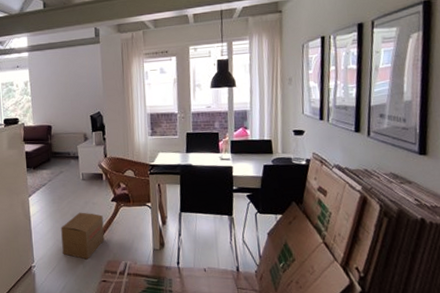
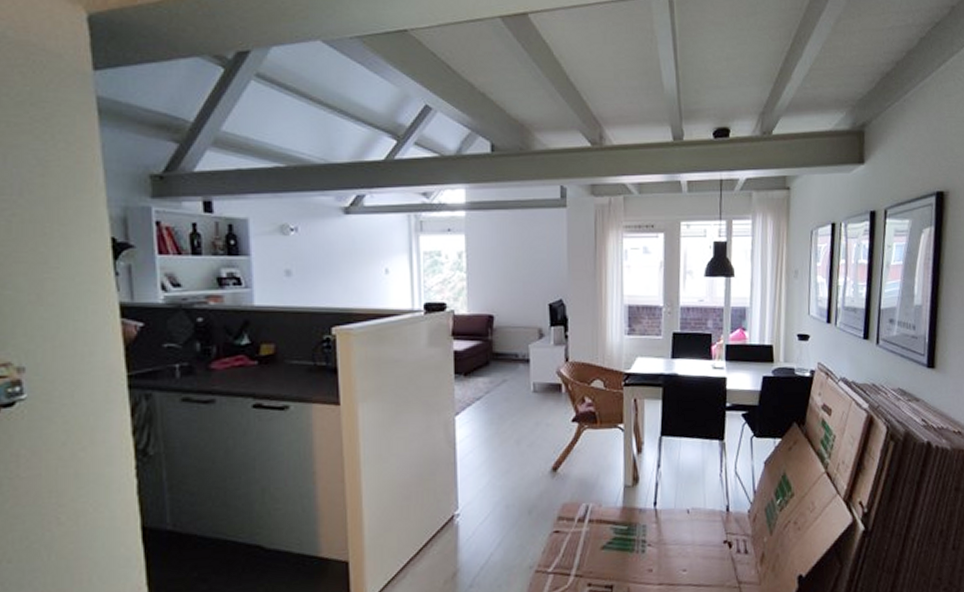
cardboard box: present [61,212,105,260] -> none [500,436,560,503]

